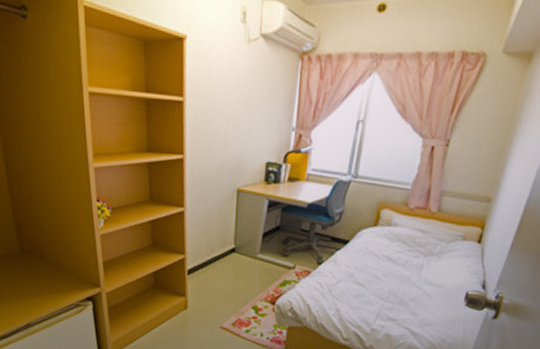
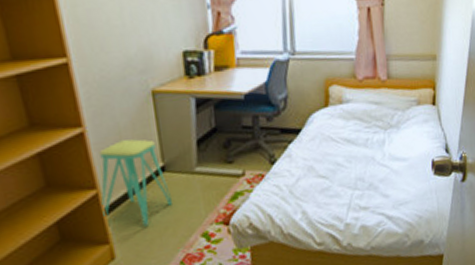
stool: none [185,222,236,291] -> present [99,139,173,227]

